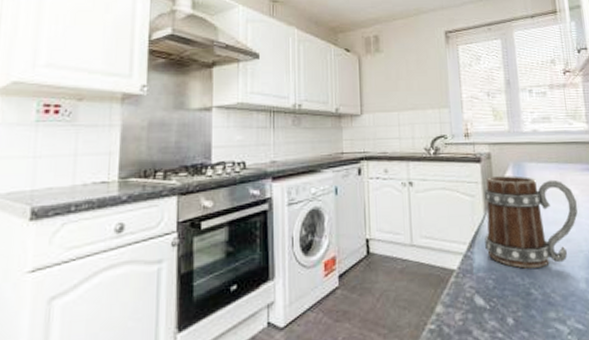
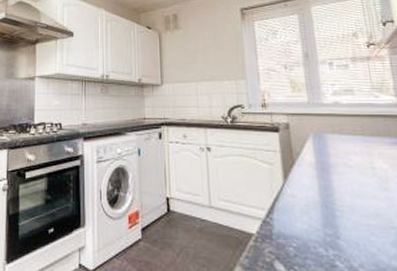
mug: present [484,176,578,269] -> none [283,146,388,240]

